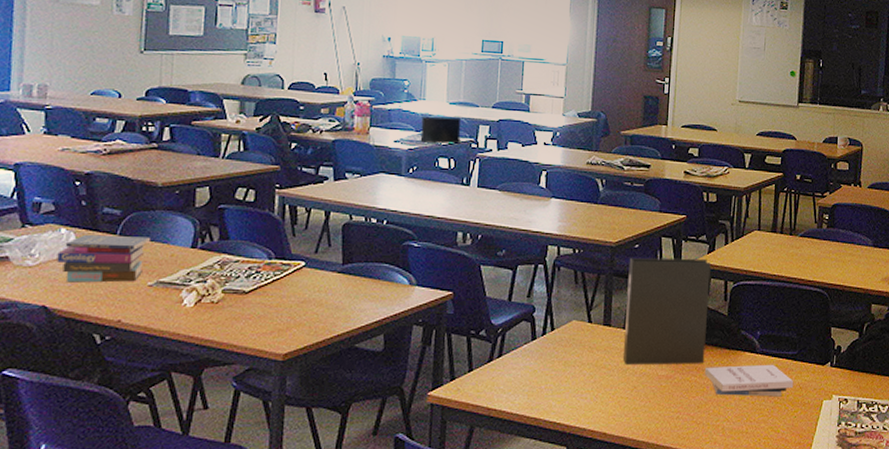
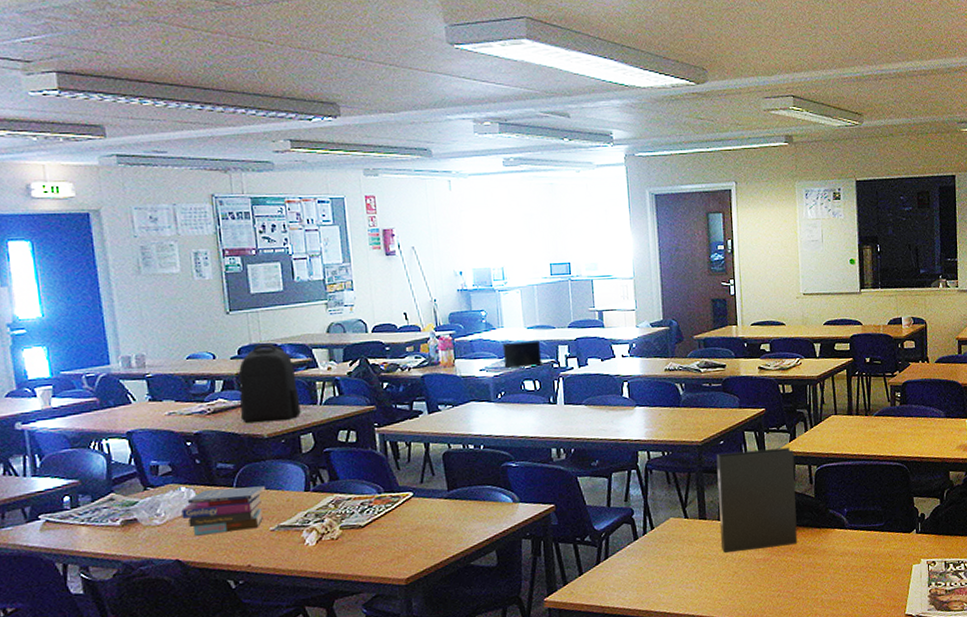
backpack: none [136,87,202,170] -> present [238,343,301,423]
books: present [704,364,794,397] -> none [798,537,884,571]

